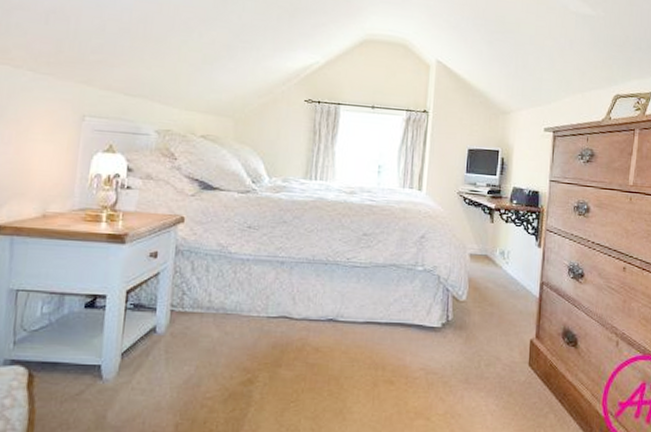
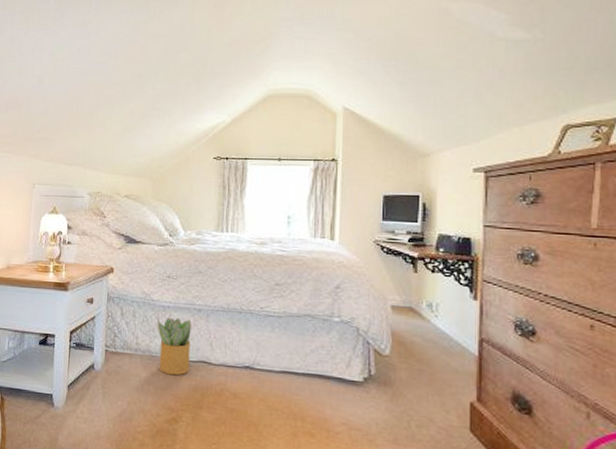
potted plant: none [233,271,273,334] -> present [157,317,192,376]

